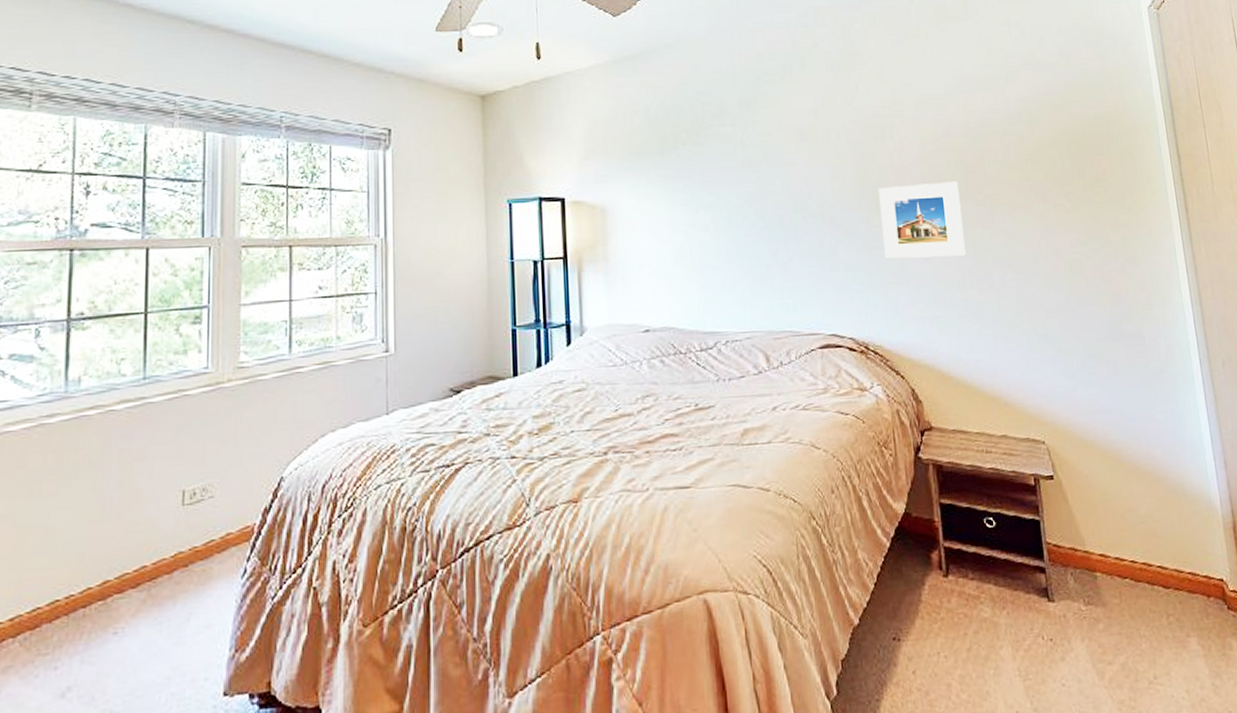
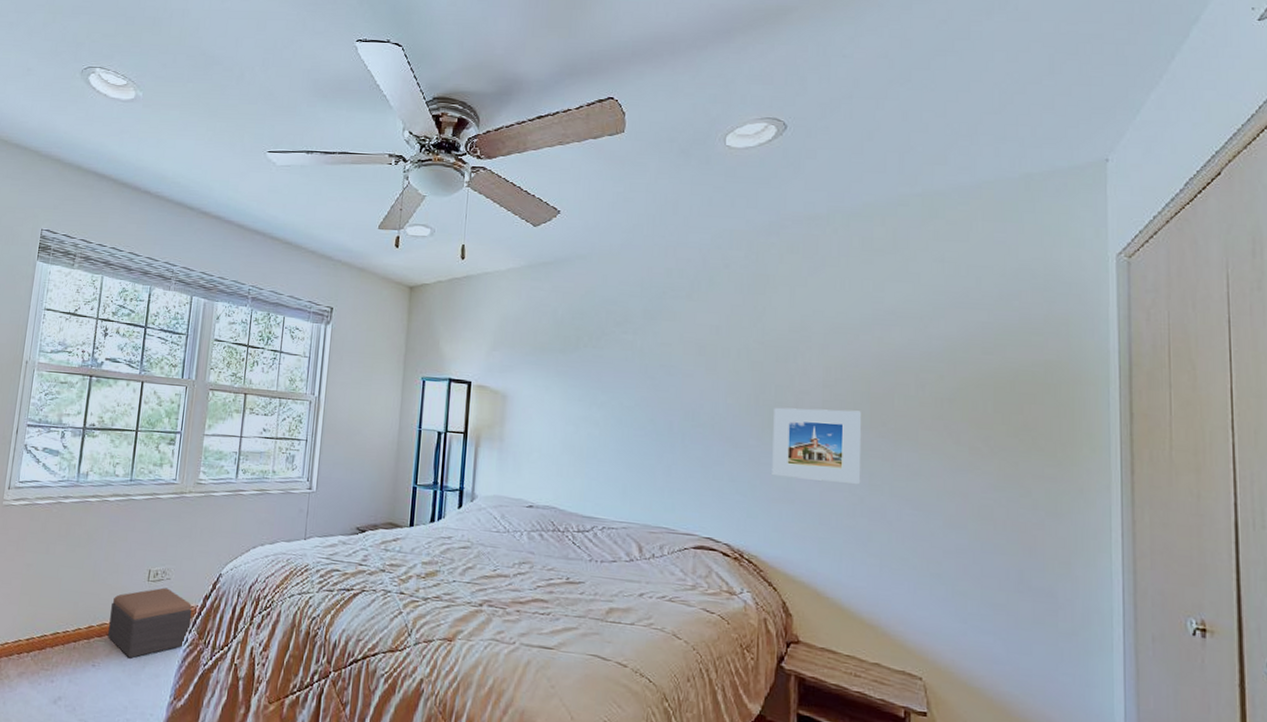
footstool: none [132,509,249,612] -> present [108,587,193,659]

